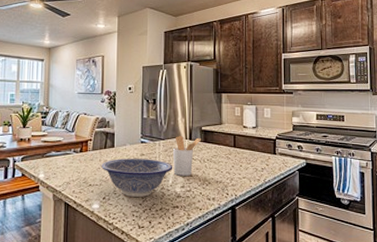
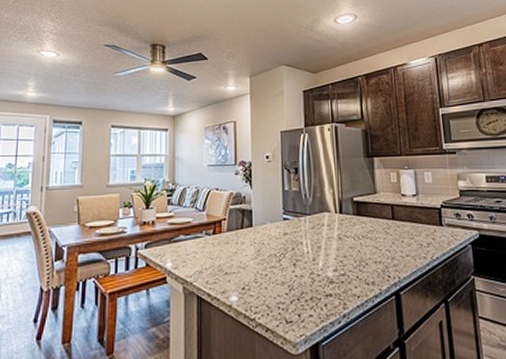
decorative bowl: present [101,158,173,197] -> none [238,238,323,285]
utensil holder: present [172,135,202,176] -> none [320,208,354,257]

